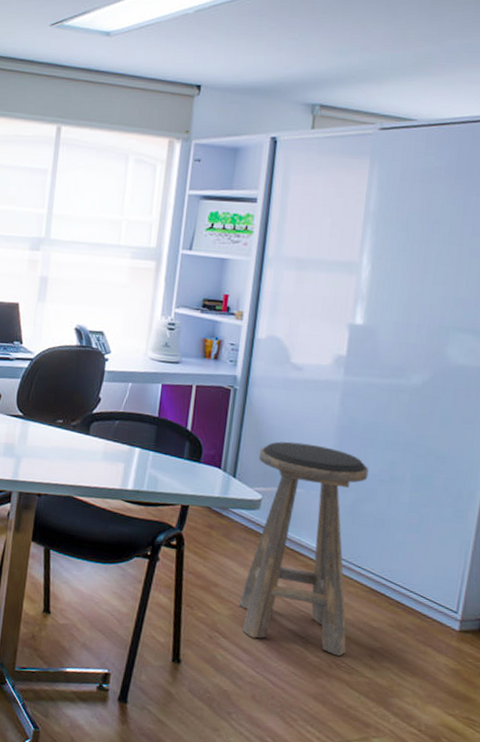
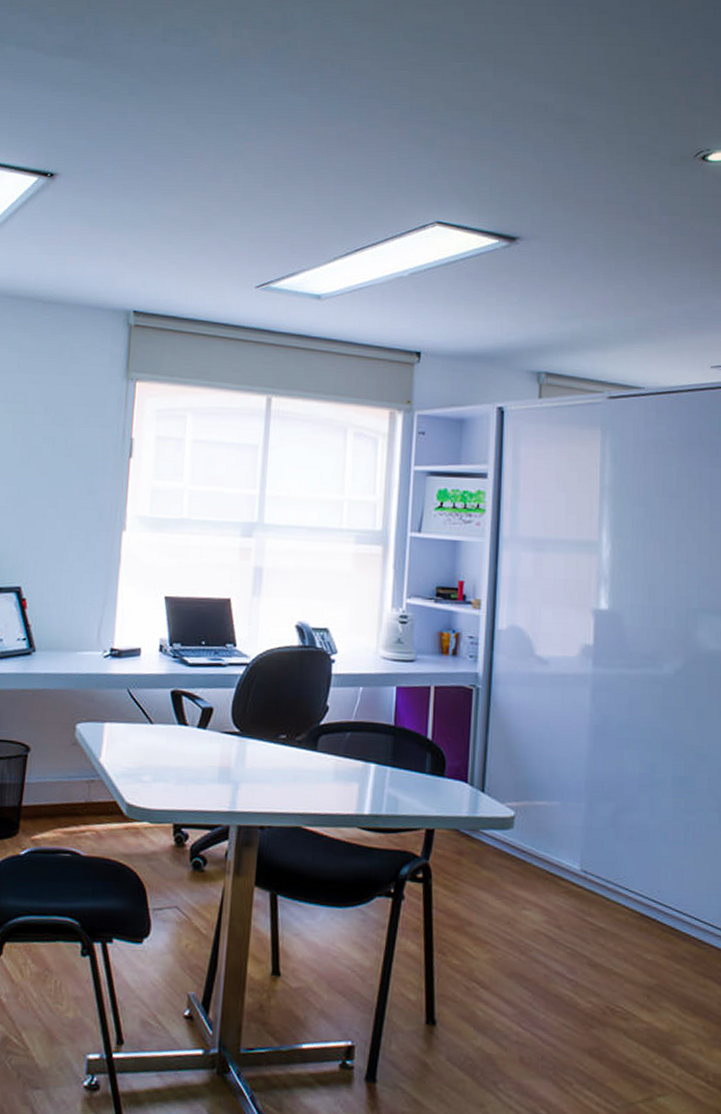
stool: present [238,441,369,657] -> none [497,746,628,1000]

